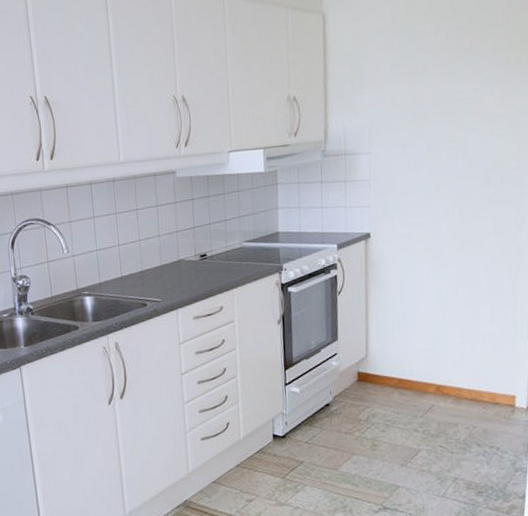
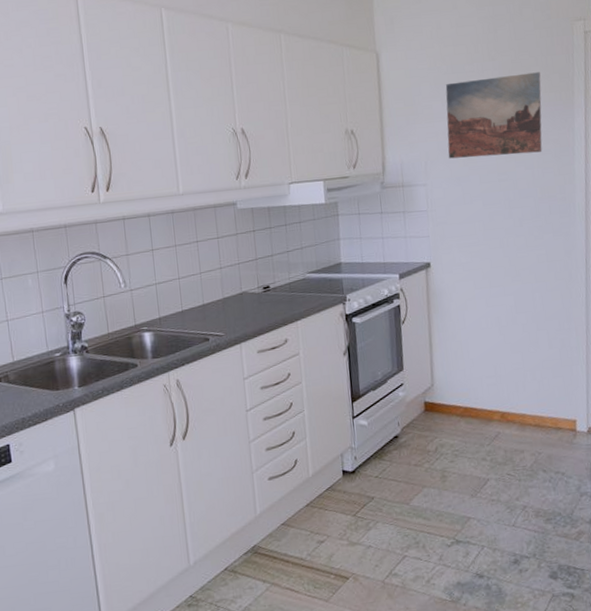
wall art: none [394,31,500,126] -> present [445,72,543,159]

